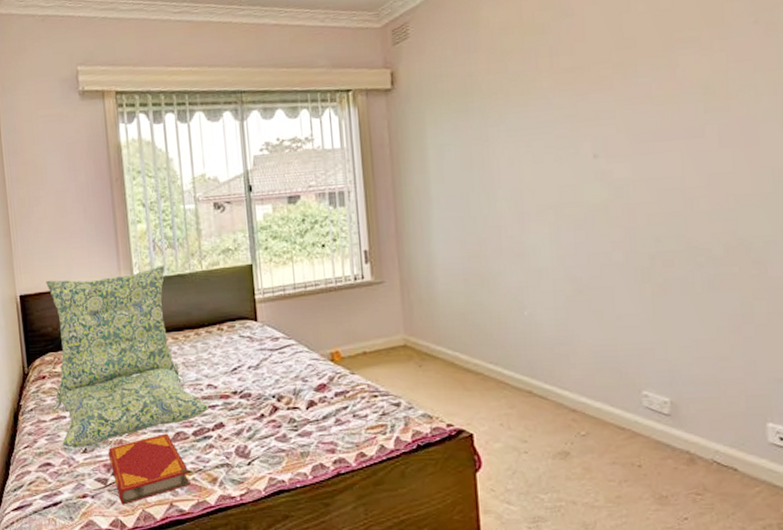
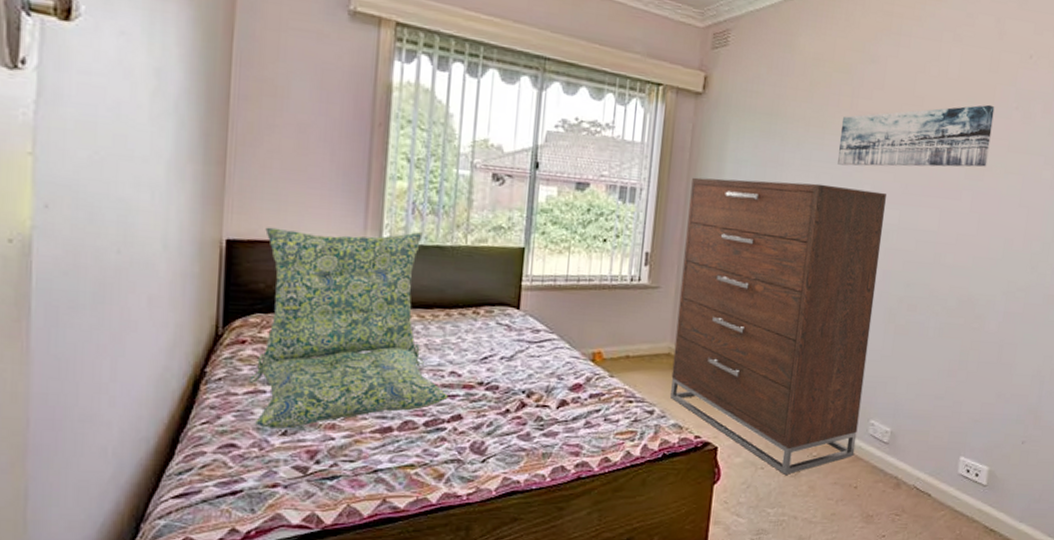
hardback book: present [108,433,191,505] -> none [314,421,413,498]
dresser: none [397,146,631,457] -> present [670,177,886,475]
wall art: none [544,26,730,128] -> present [838,104,995,168]

